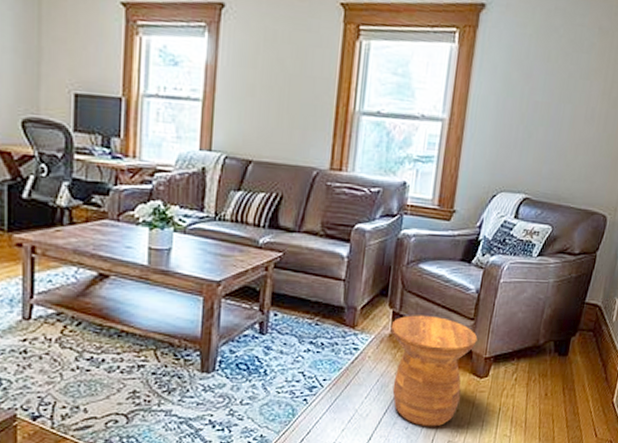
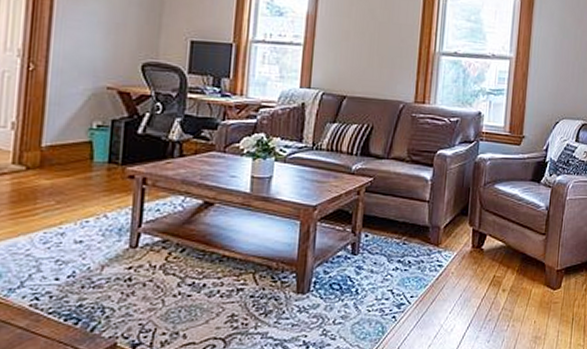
side table: present [390,315,478,427] -> none [471,232,549,340]

